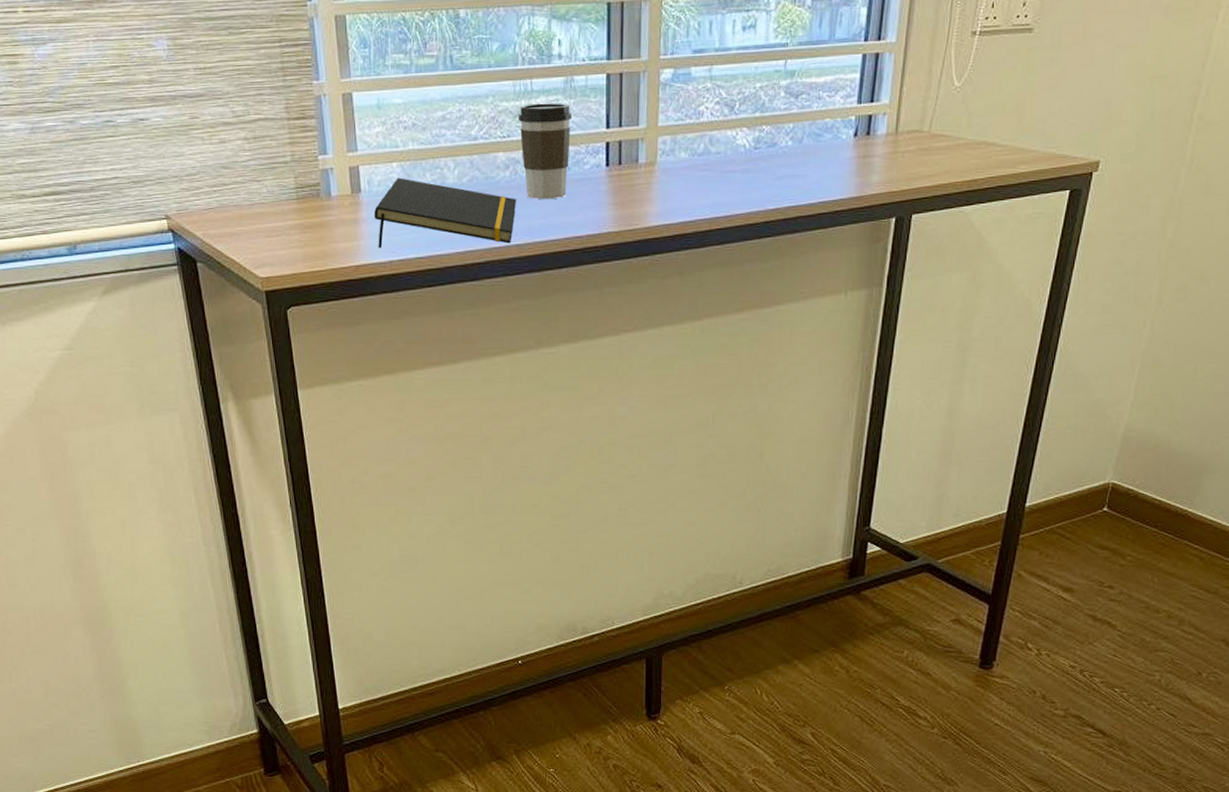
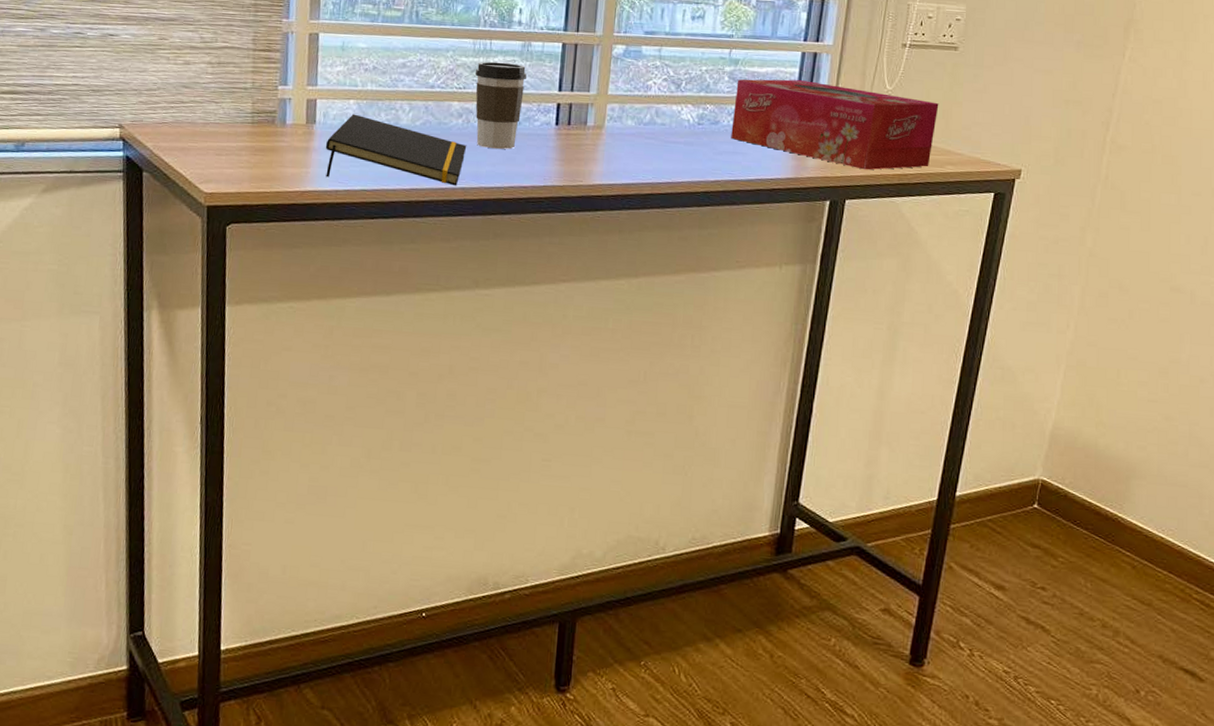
tissue box: none [790,86,1012,180] -> present [731,79,939,170]

